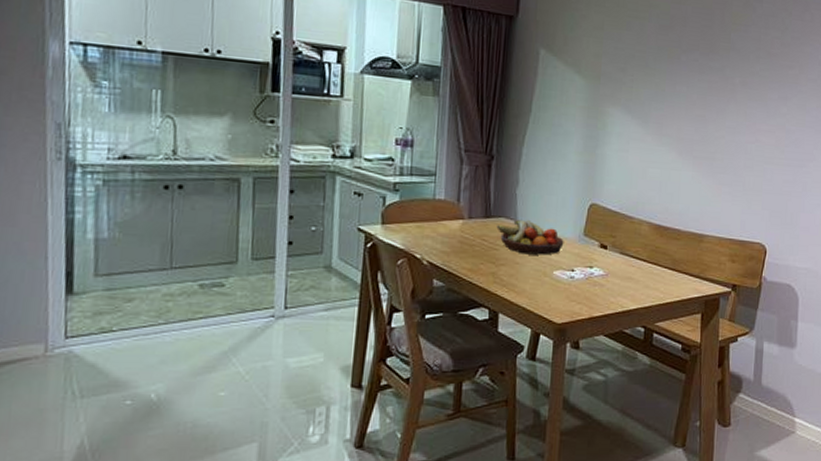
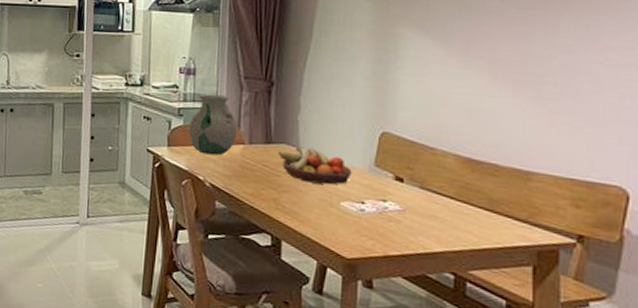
vase: none [405,167,458,232] -> present [189,93,238,156]

